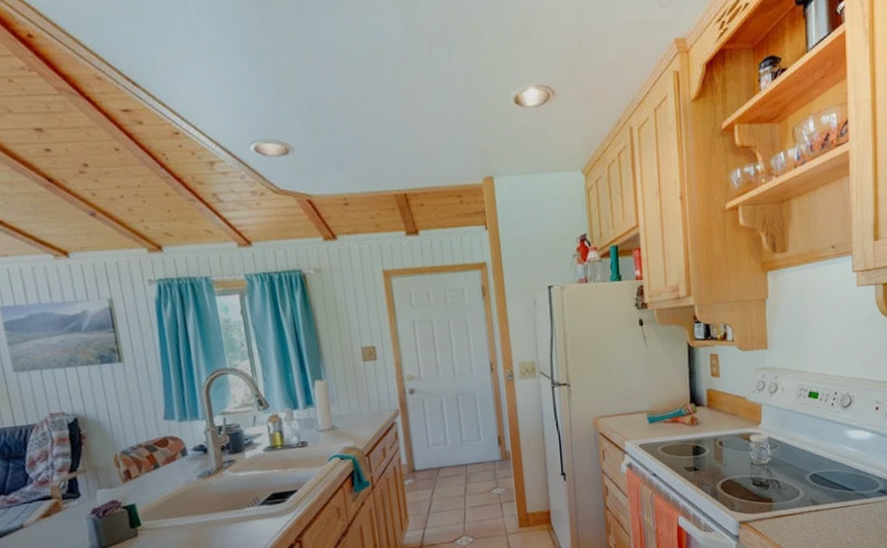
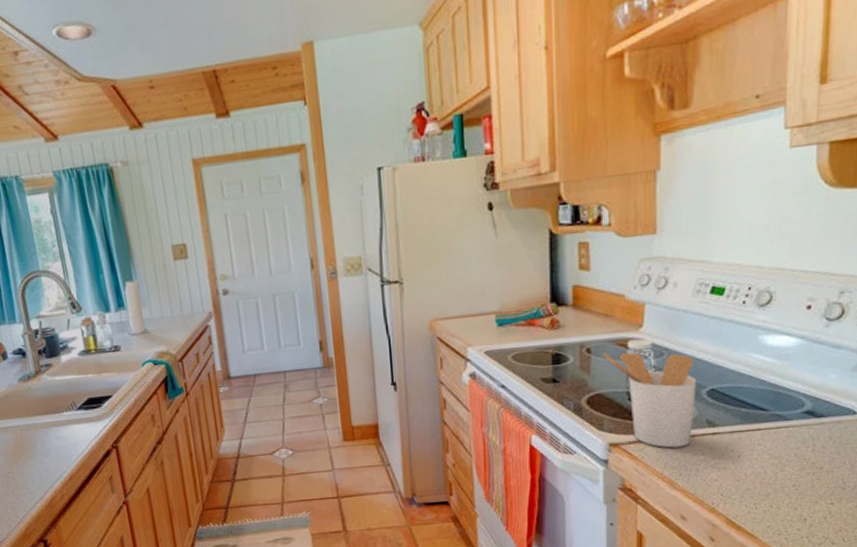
utensil holder: none [732,444,802,524] -> present [603,352,697,448]

